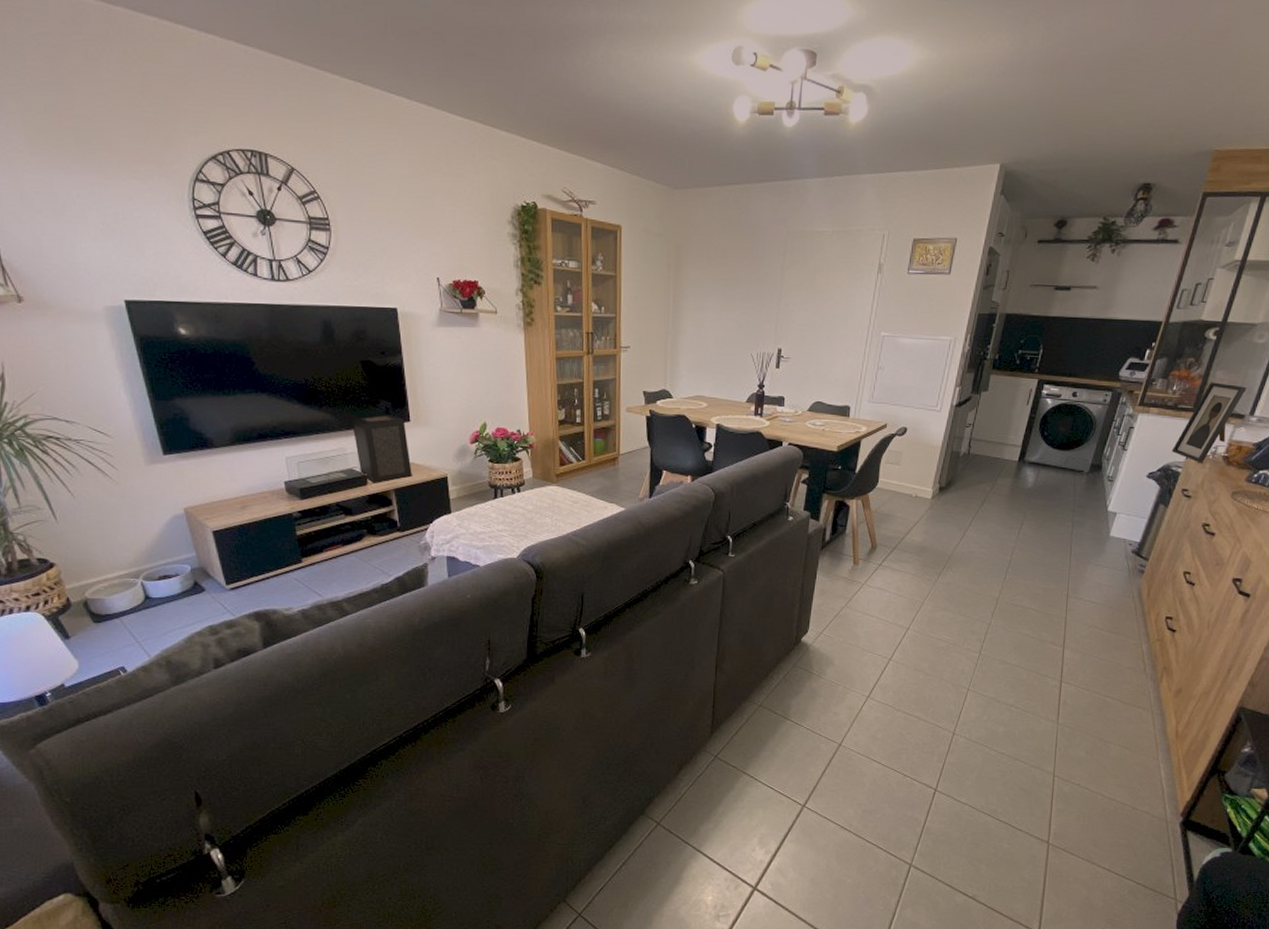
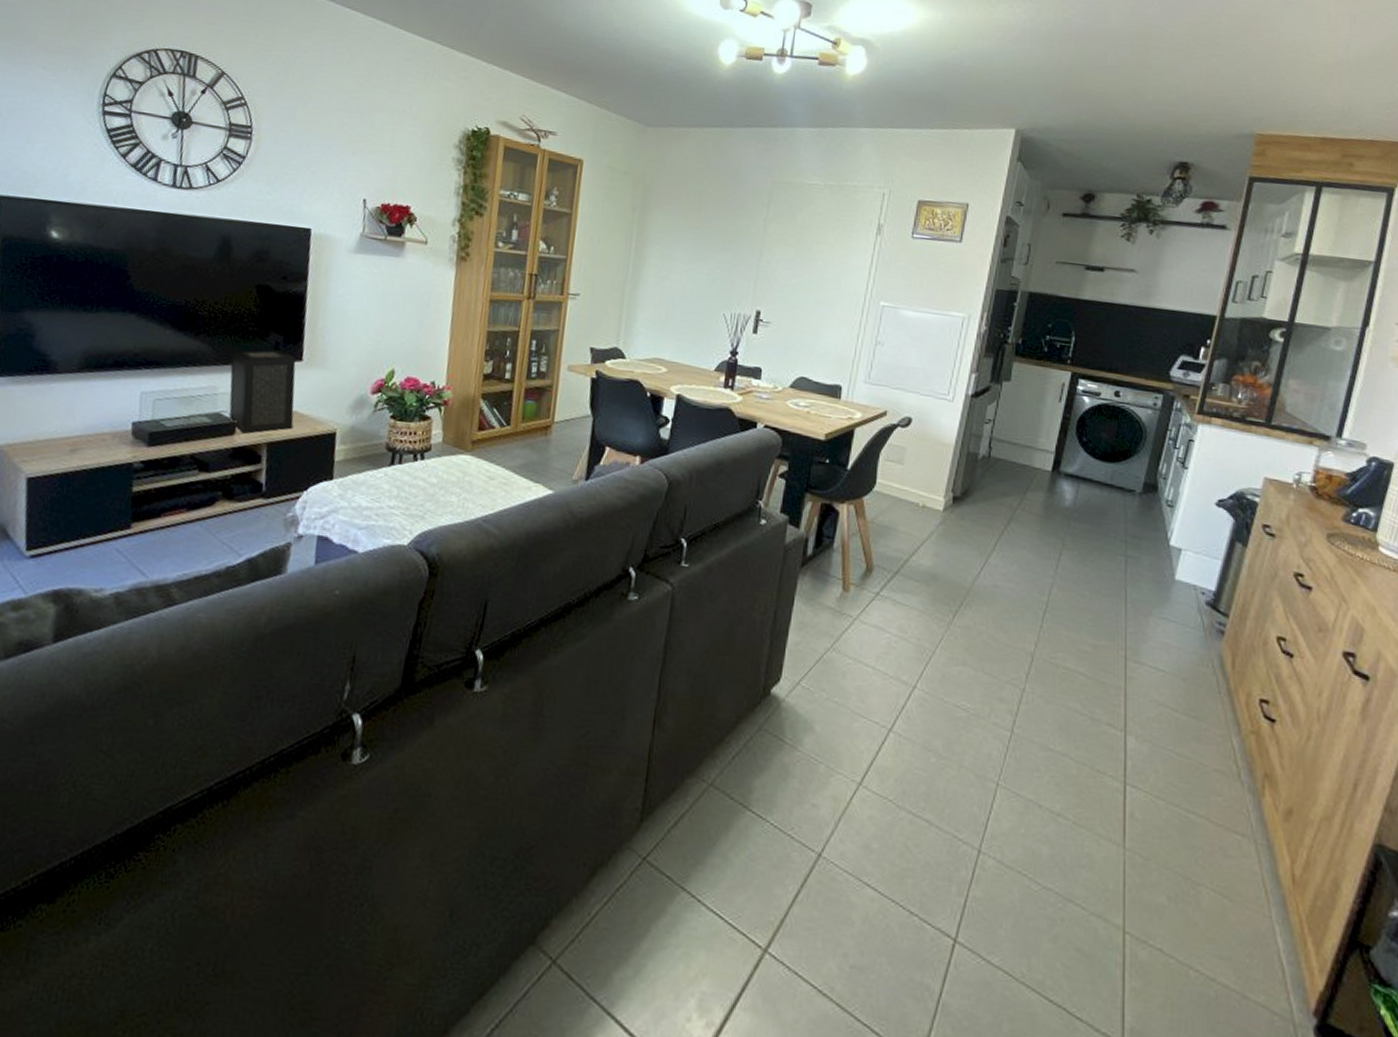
picture frame: present [1171,382,1247,463] -> none [1244,392,1329,493]

